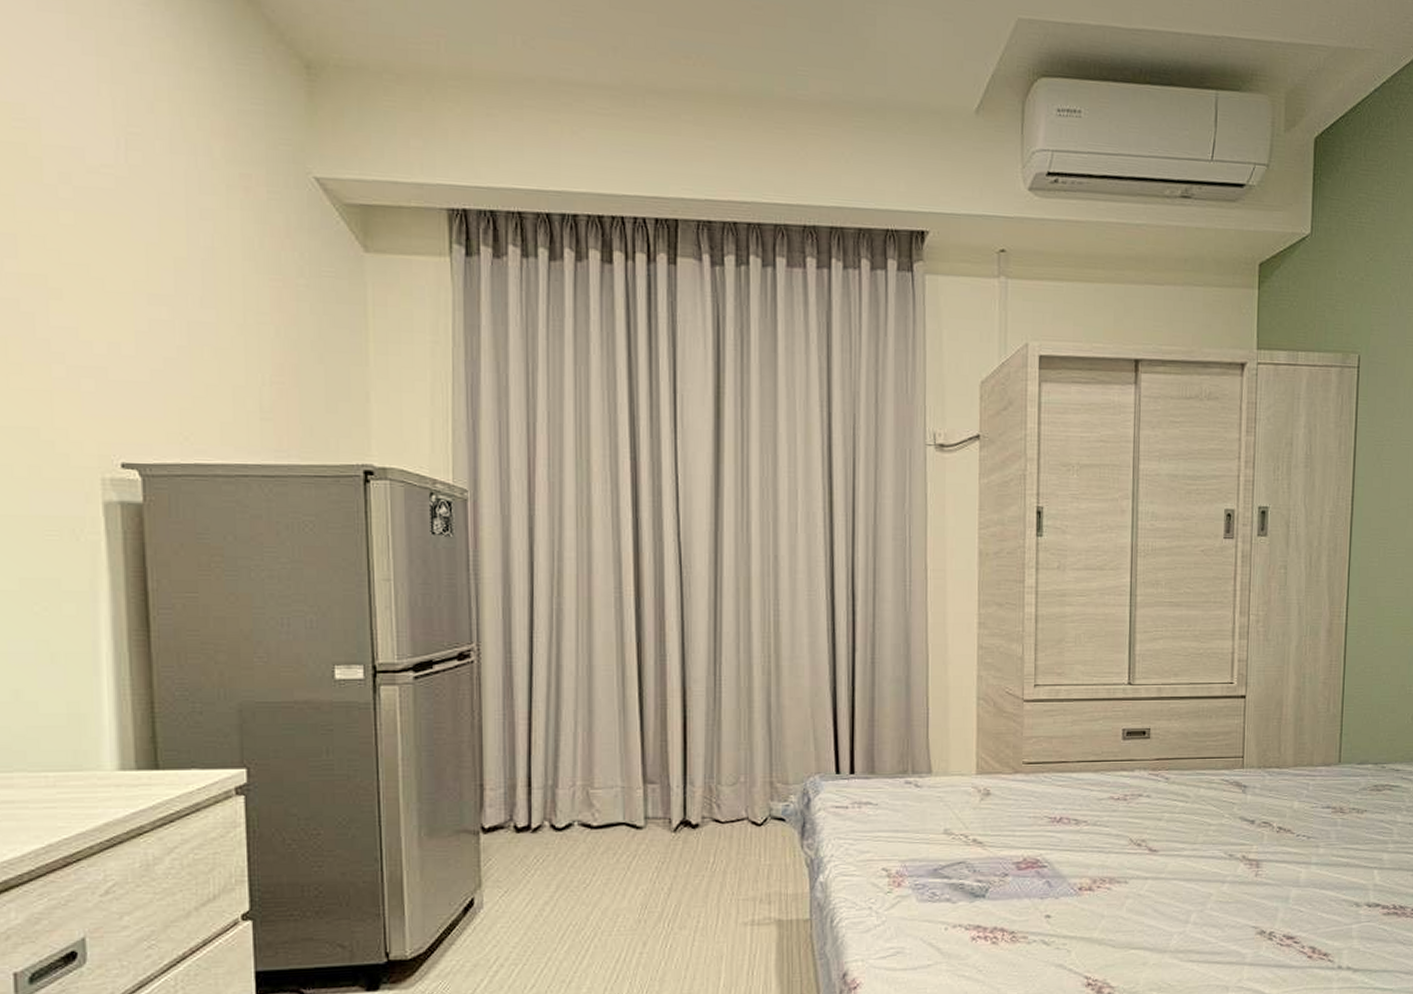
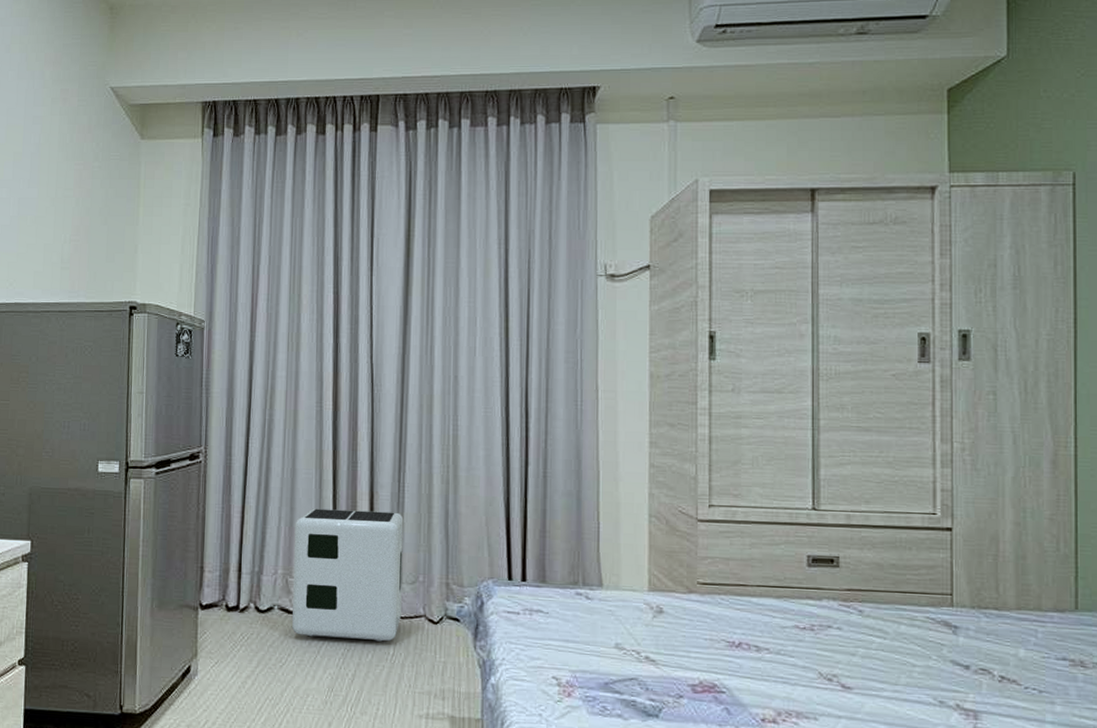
air purifier: none [594,709,721,853] -> present [292,508,404,642]

